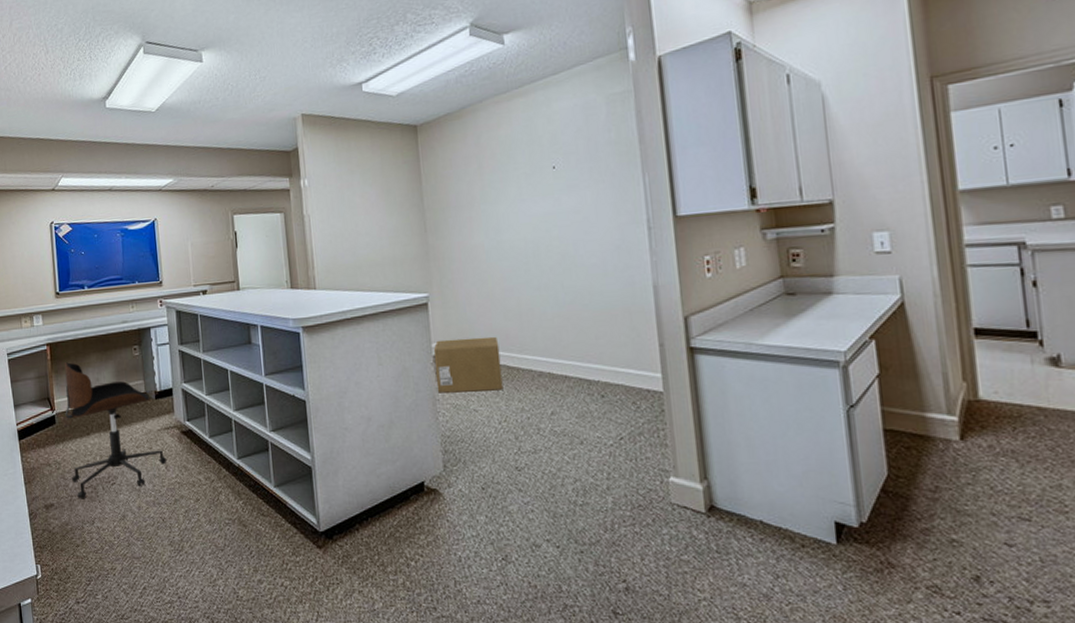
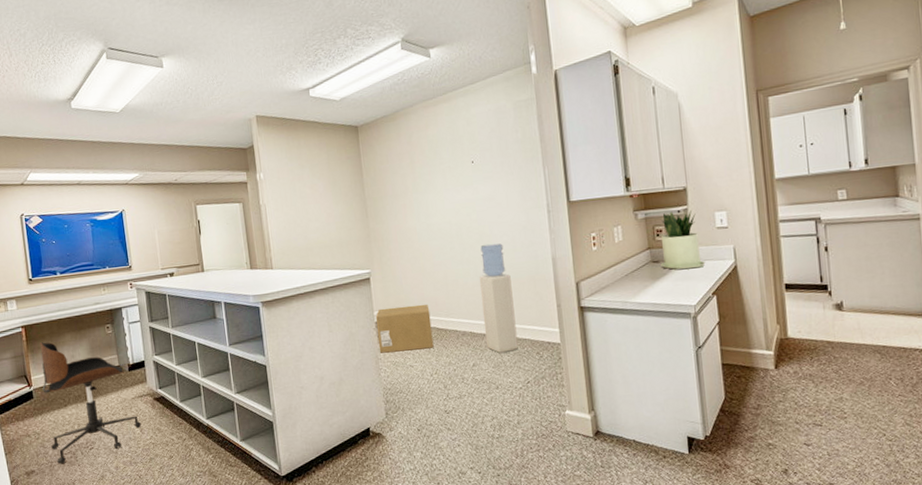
water cooler: none [560,265,609,401] -> present [479,242,518,354]
planter: none [797,230,860,306] -> present [660,210,706,270]

